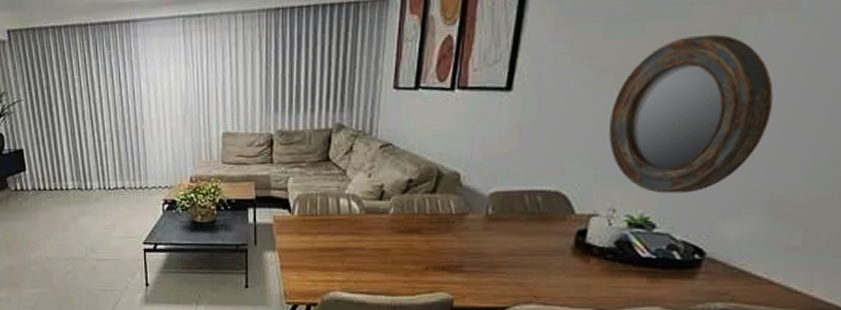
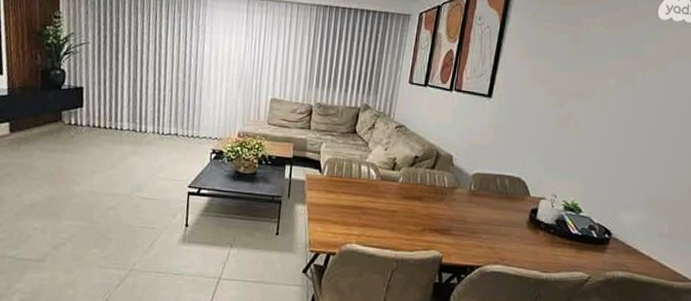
home mirror: present [609,34,773,194] -> none [553,78,651,189]

